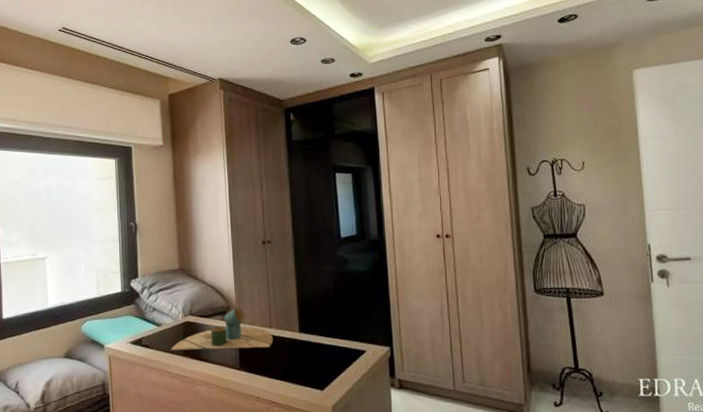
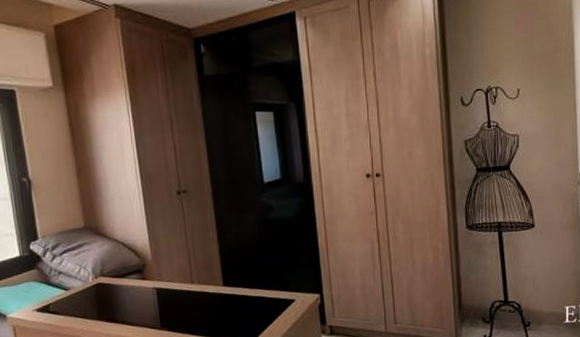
decorative tray: present [171,307,273,350] -> none [83,264,196,315]

